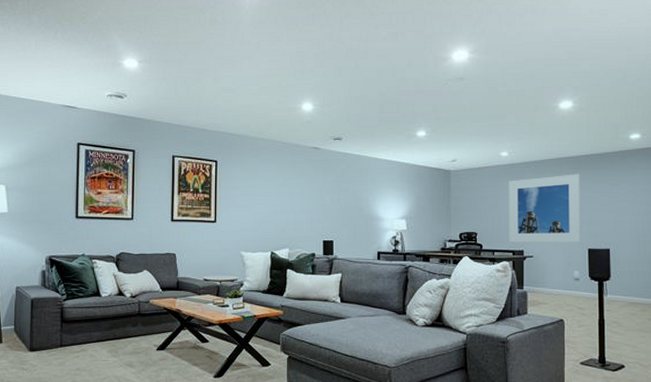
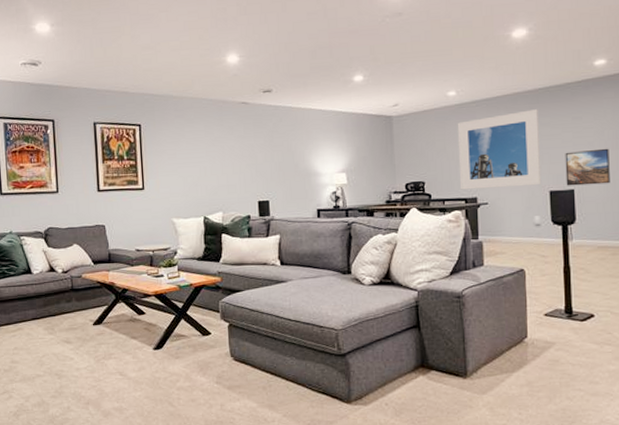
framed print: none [602,213,641,246] -> present [565,148,610,186]

